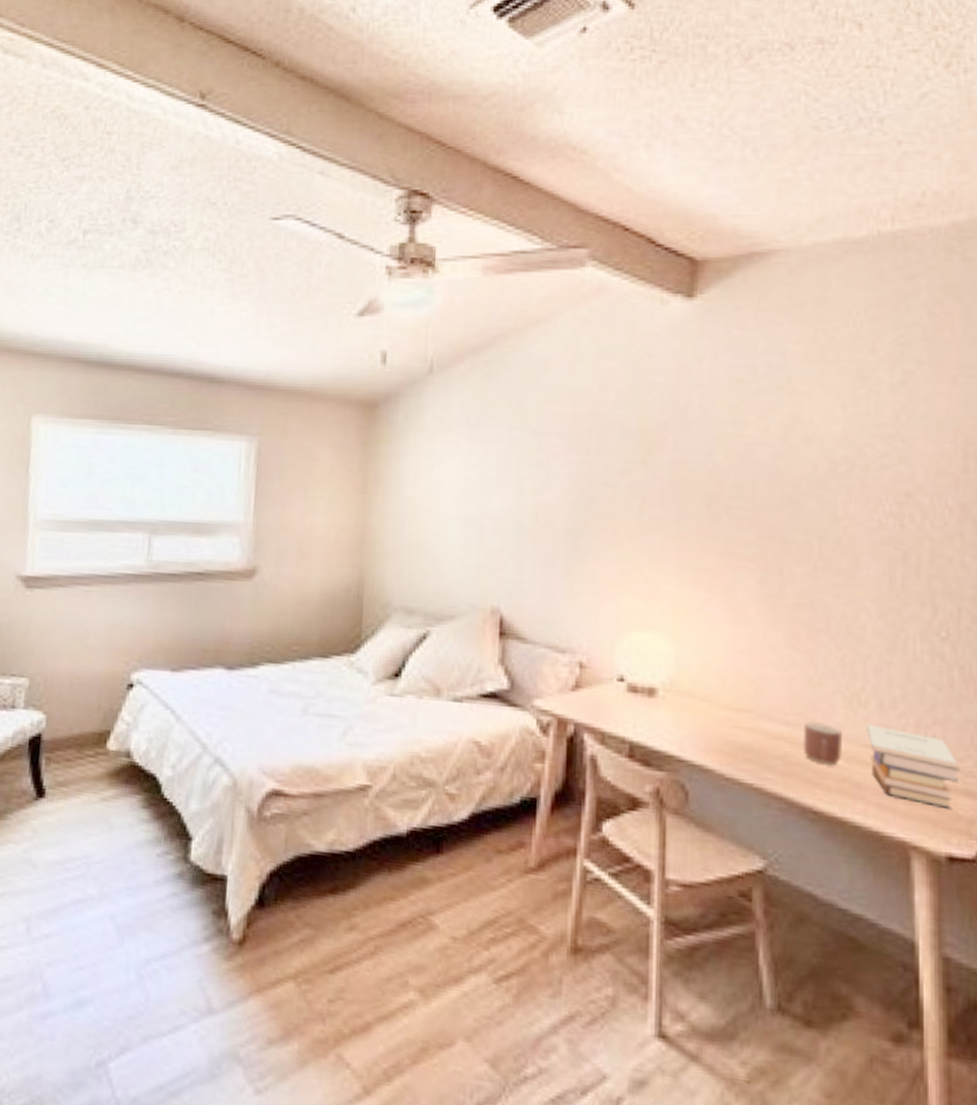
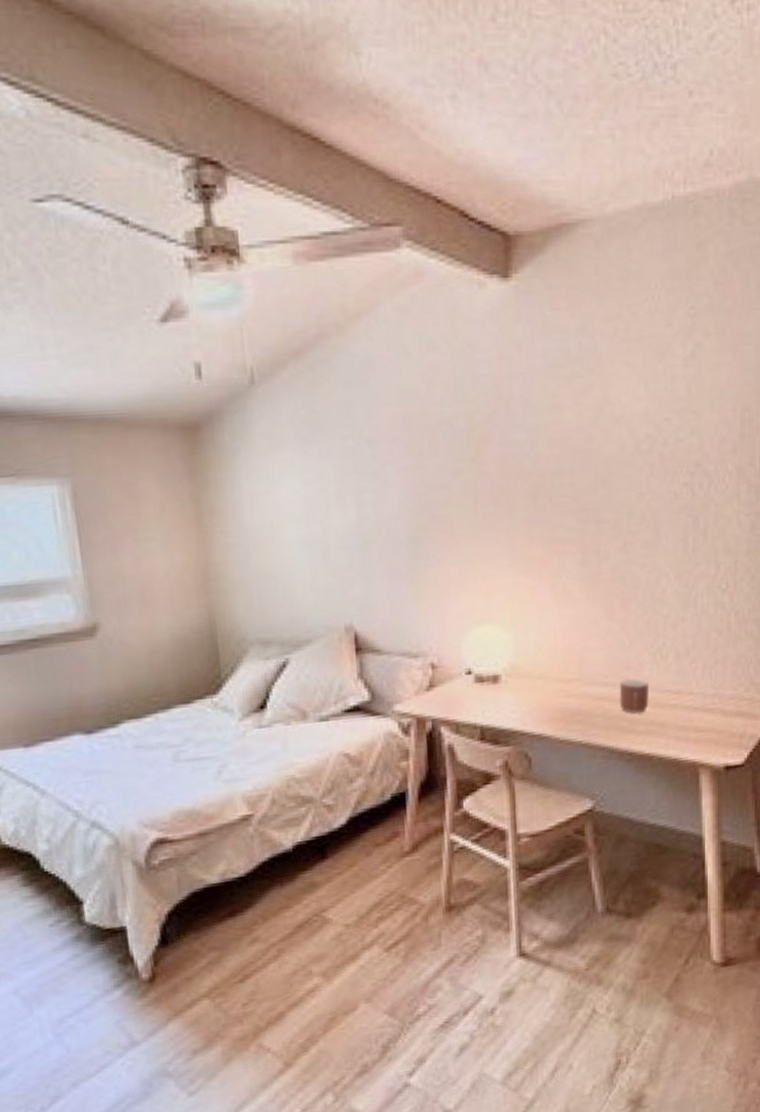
books: present [867,723,960,809] -> none [667,672,734,730]

